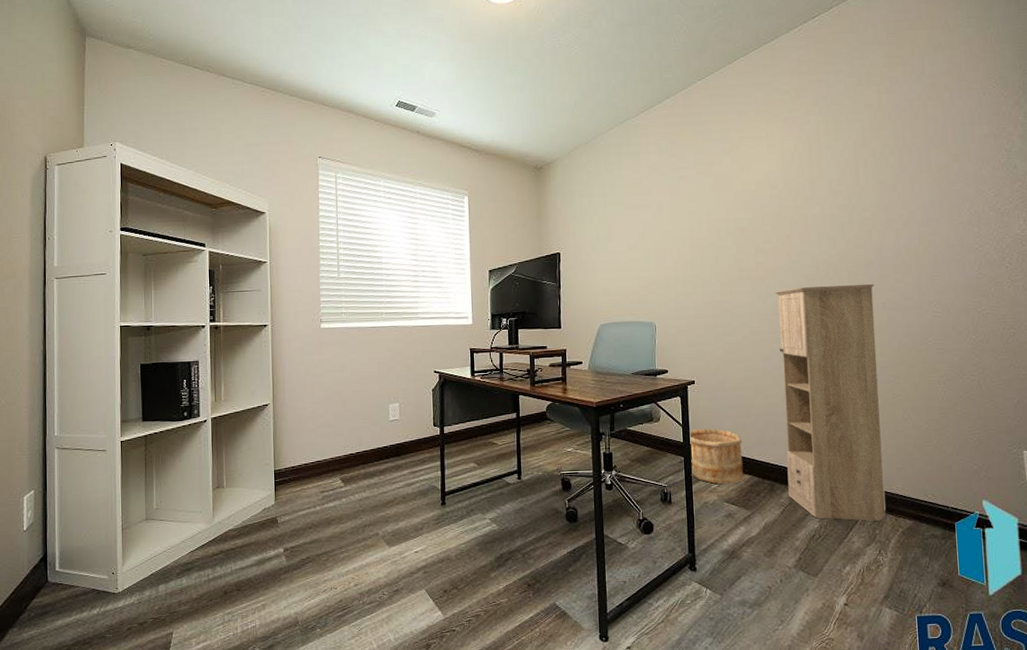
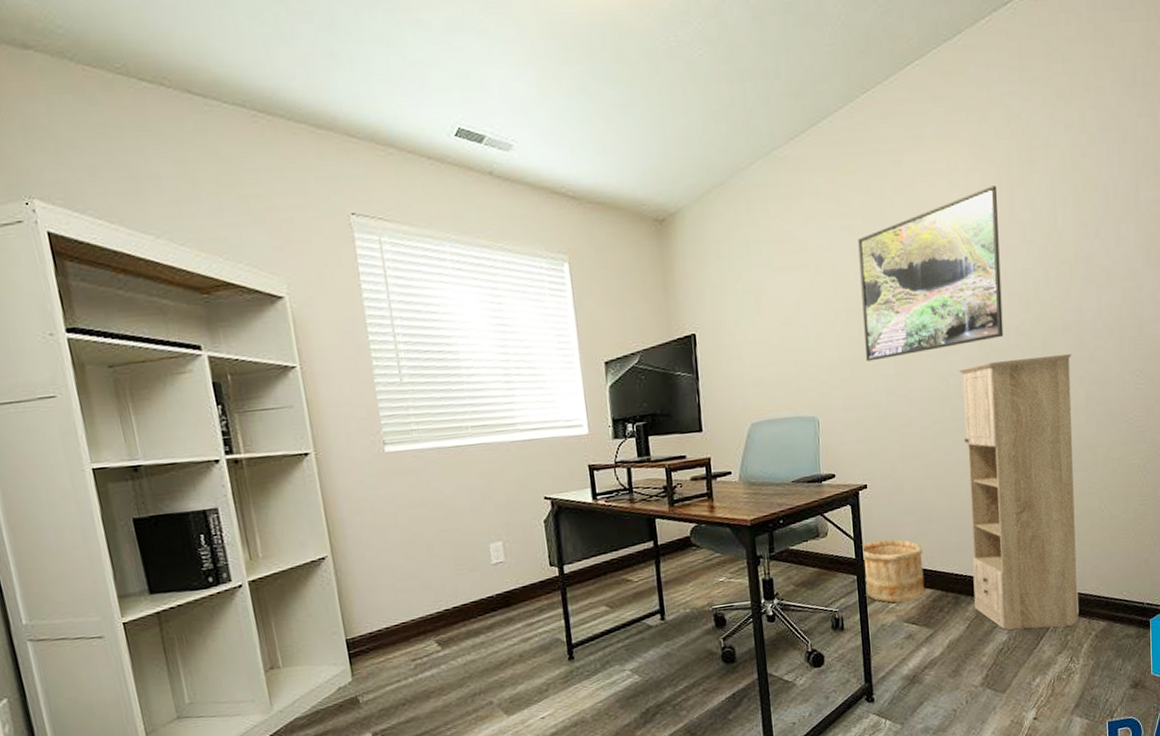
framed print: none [692,149,814,281] -> present [857,186,1004,362]

